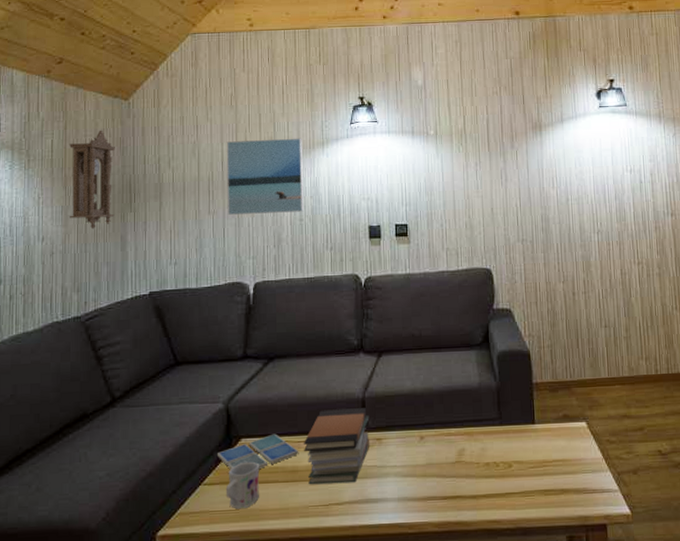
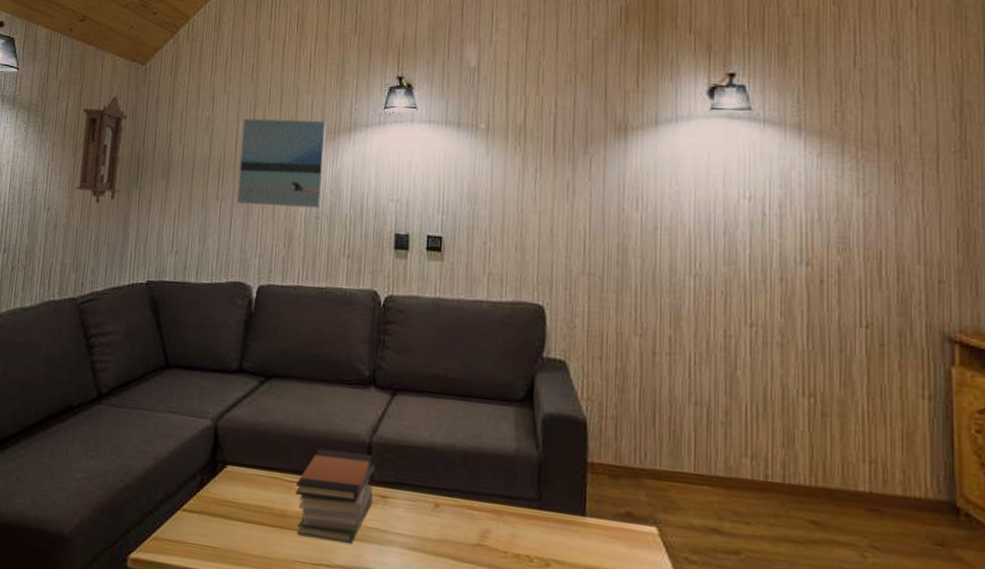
drink coaster: present [216,434,299,470] -> none [199,466,290,505]
mug: present [225,461,260,508] -> none [204,492,245,547]

